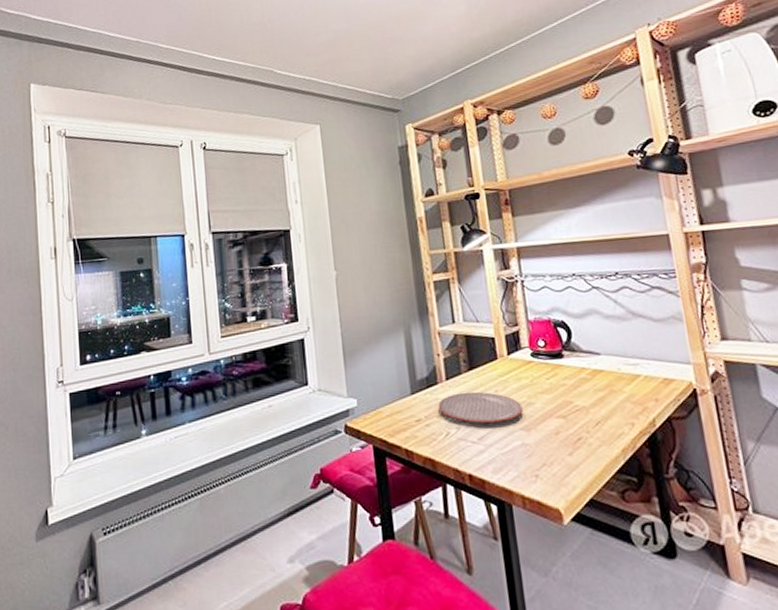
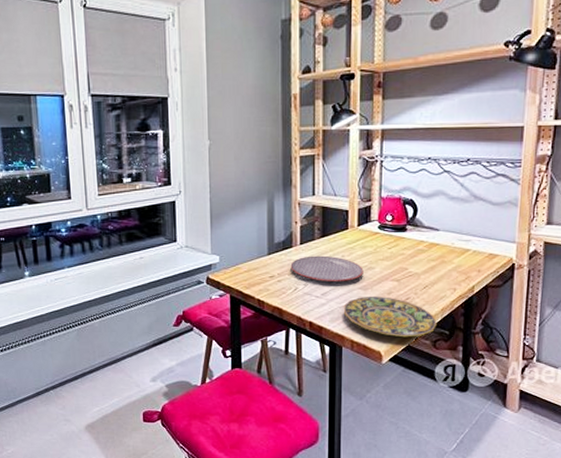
plate: none [505,437,622,489] -> present [343,295,438,338]

